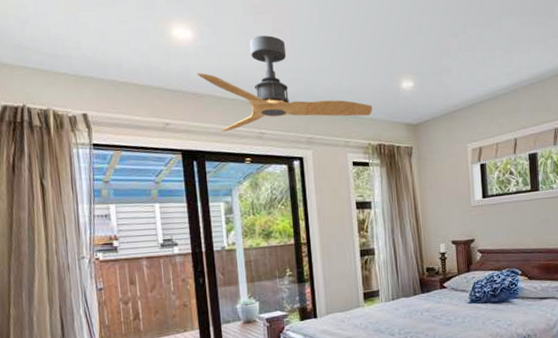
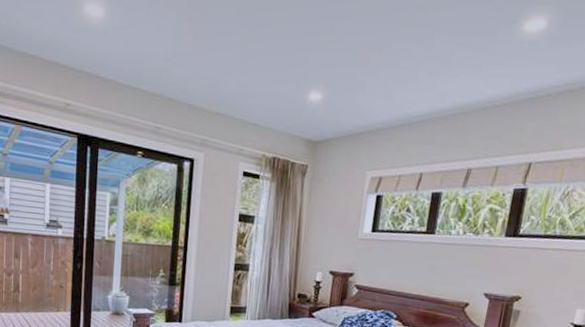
ceiling fan: present [197,35,373,132] -> none [103,22,275,125]

